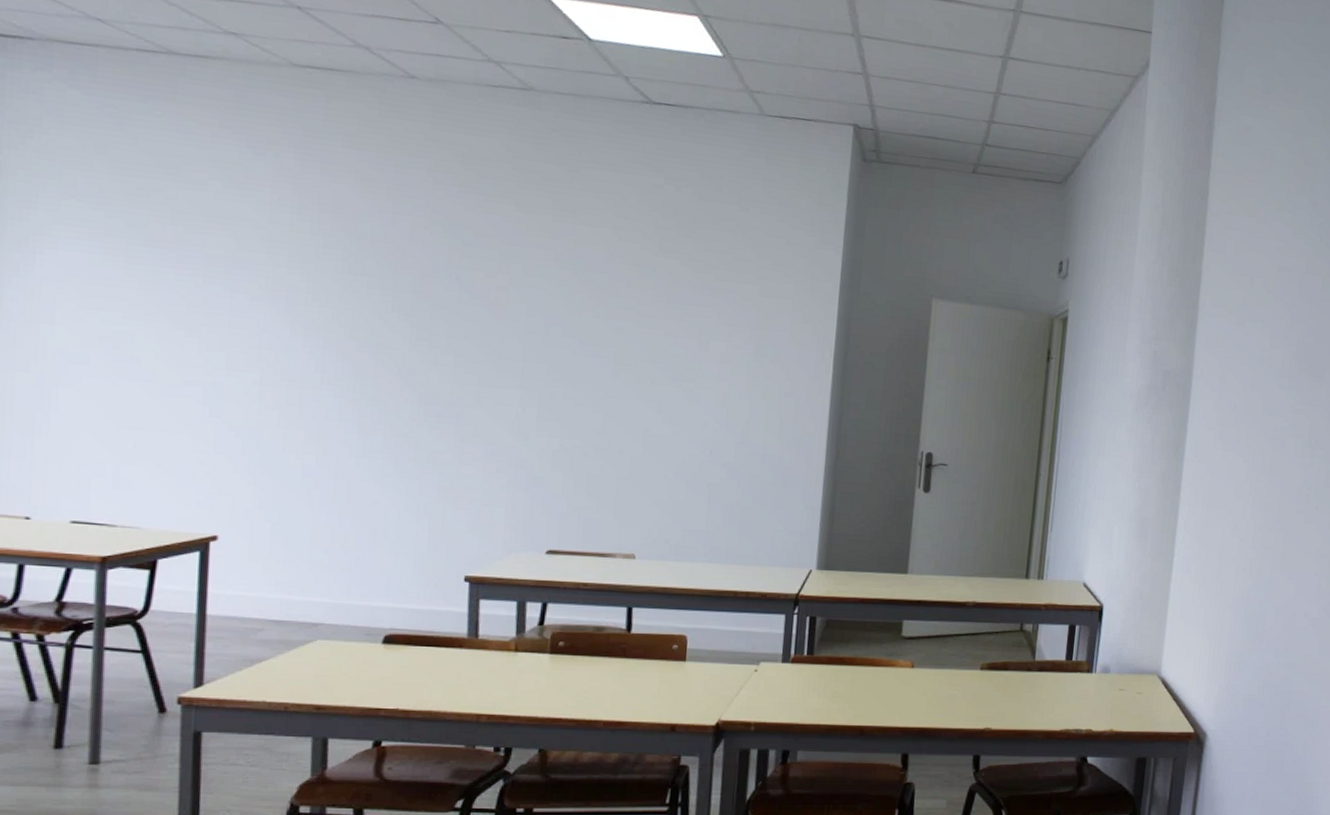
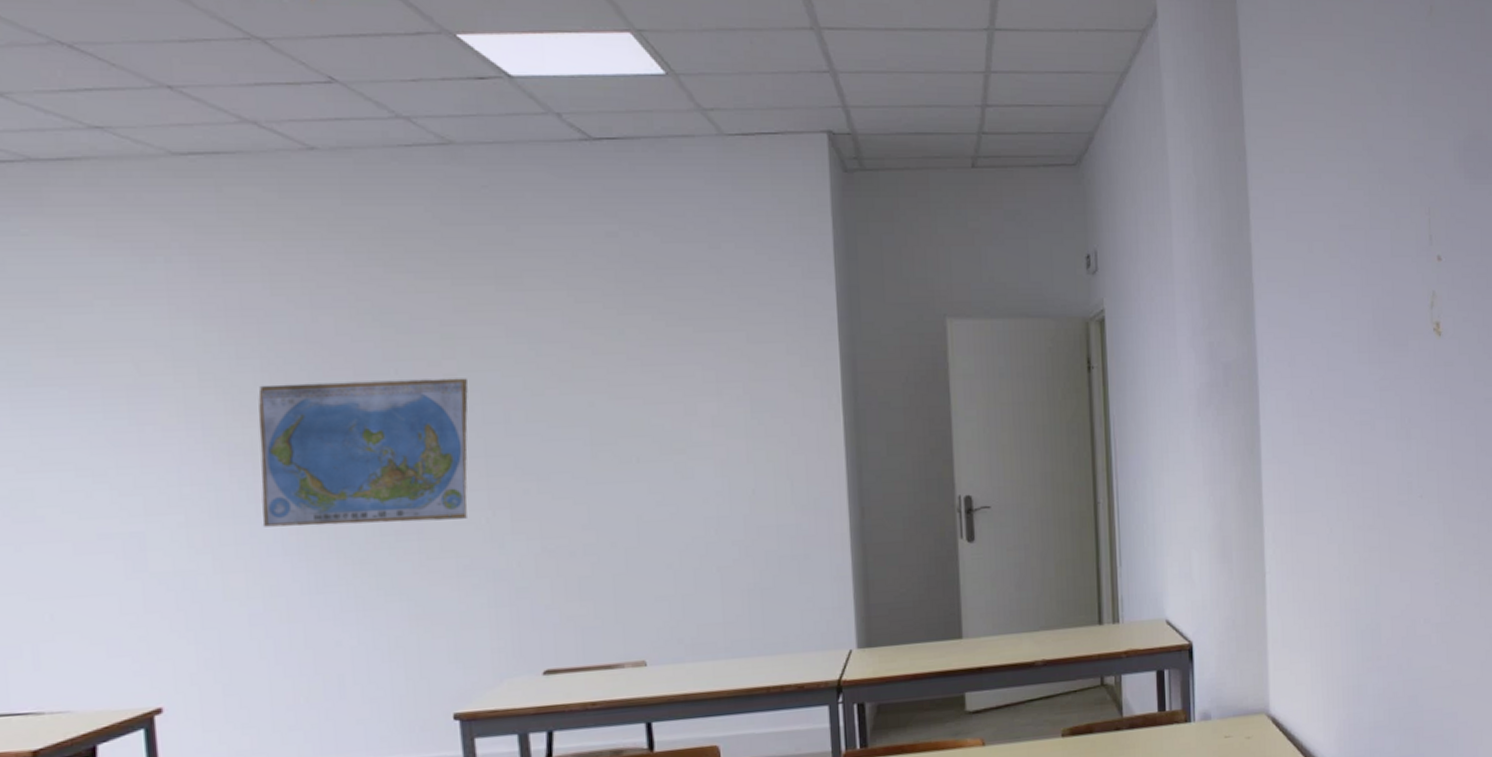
world map: none [325,273,517,411] -> present [258,378,468,527]

